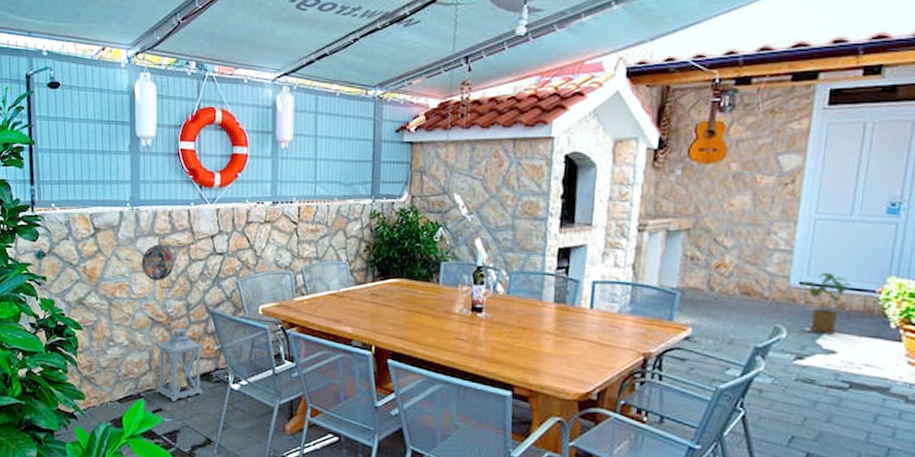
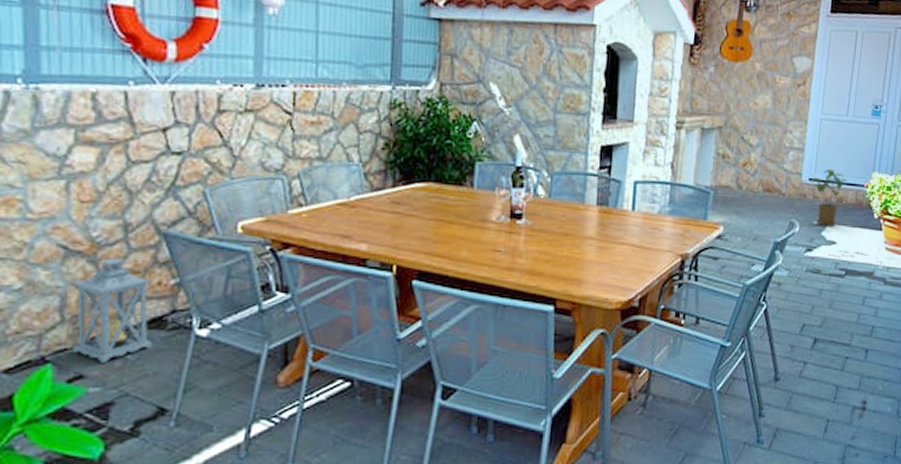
decorative plate: present [141,244,175,281] -> none [44,139,104,192]

